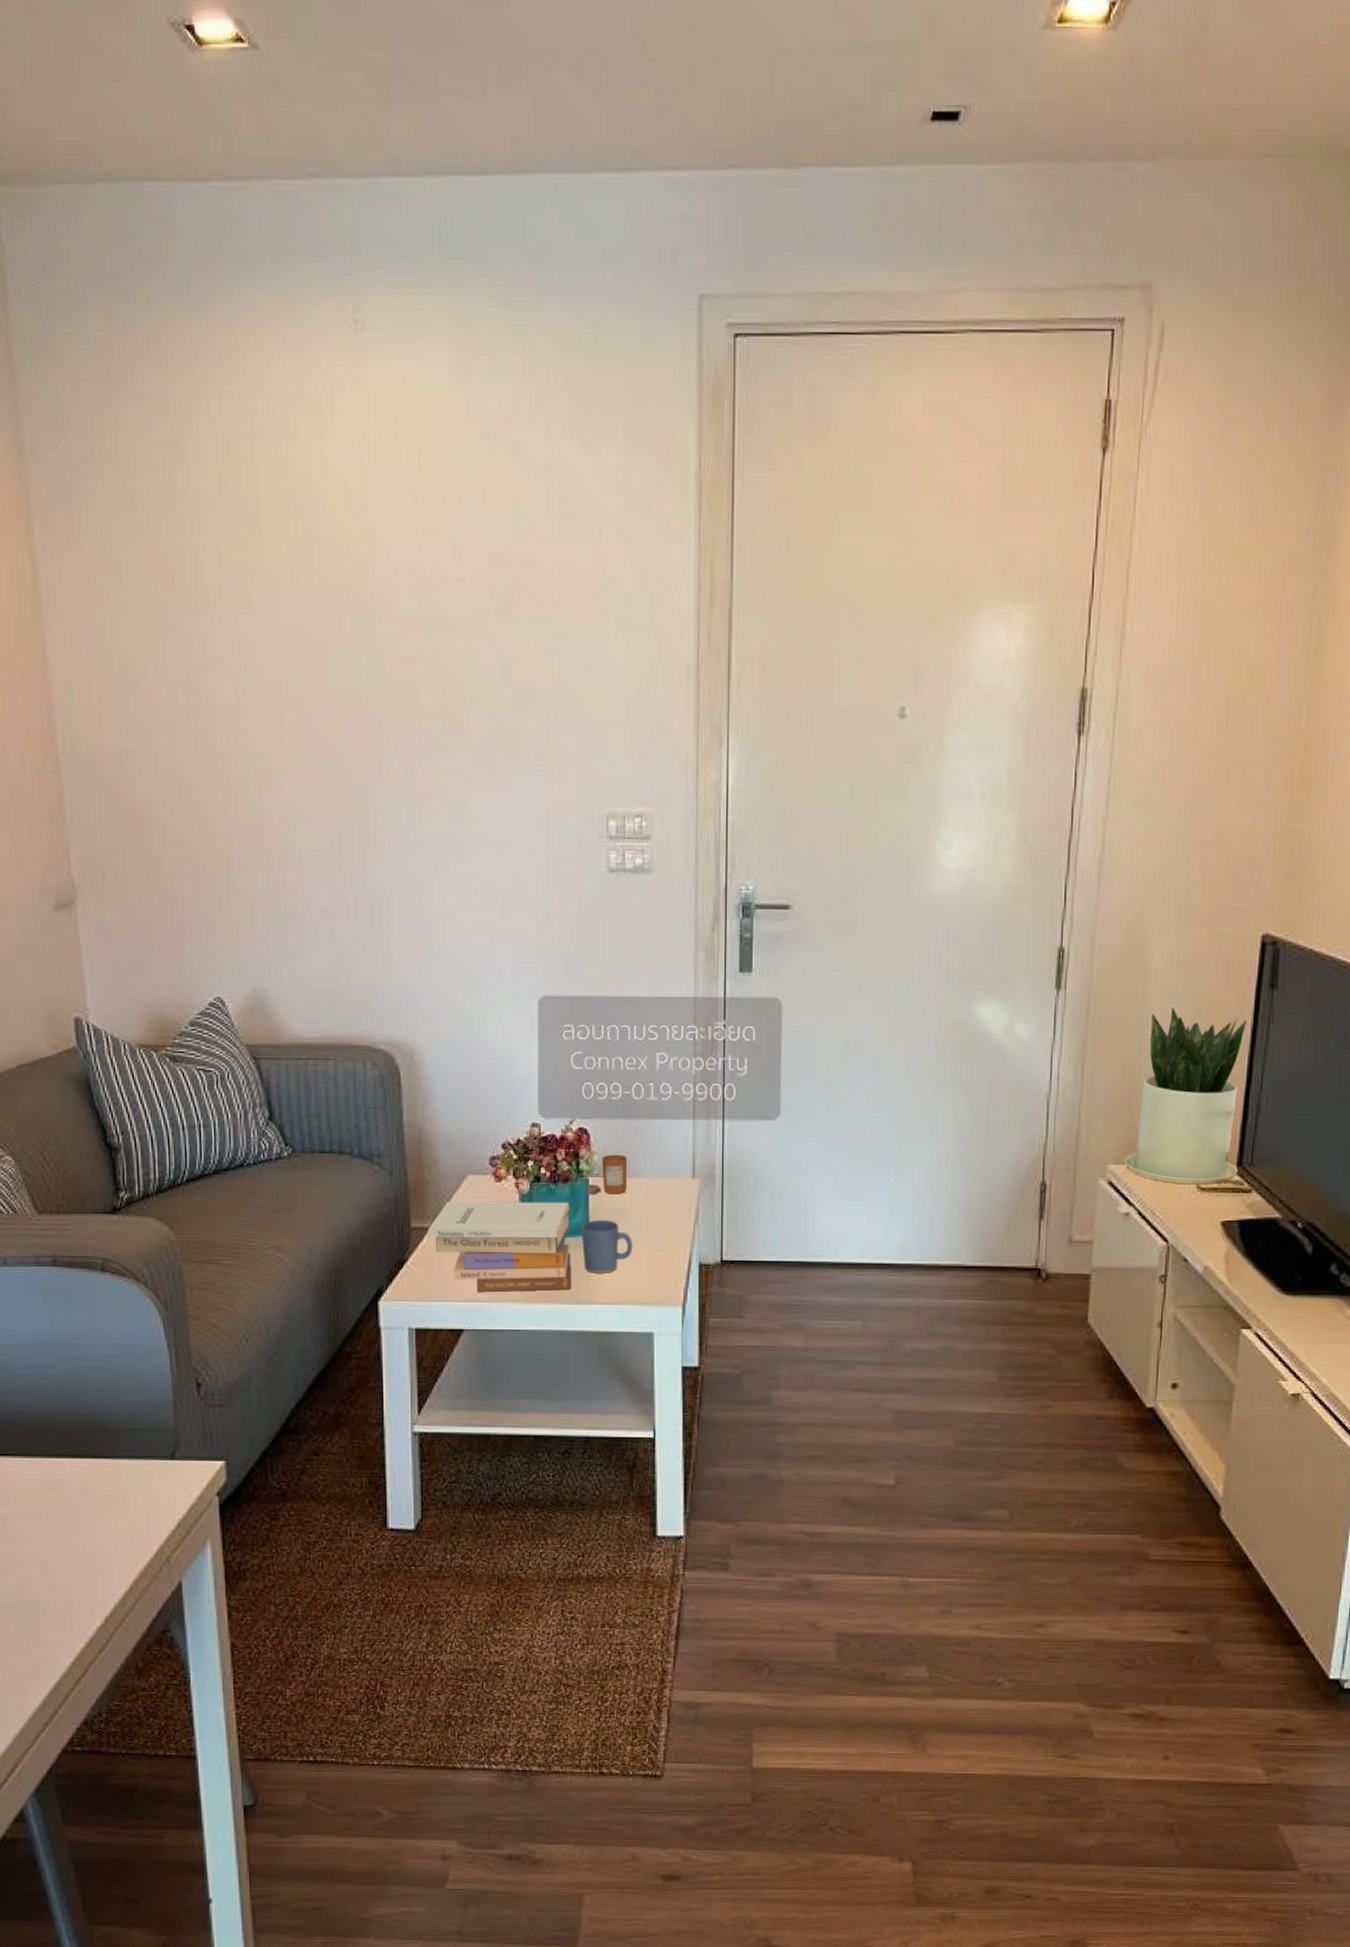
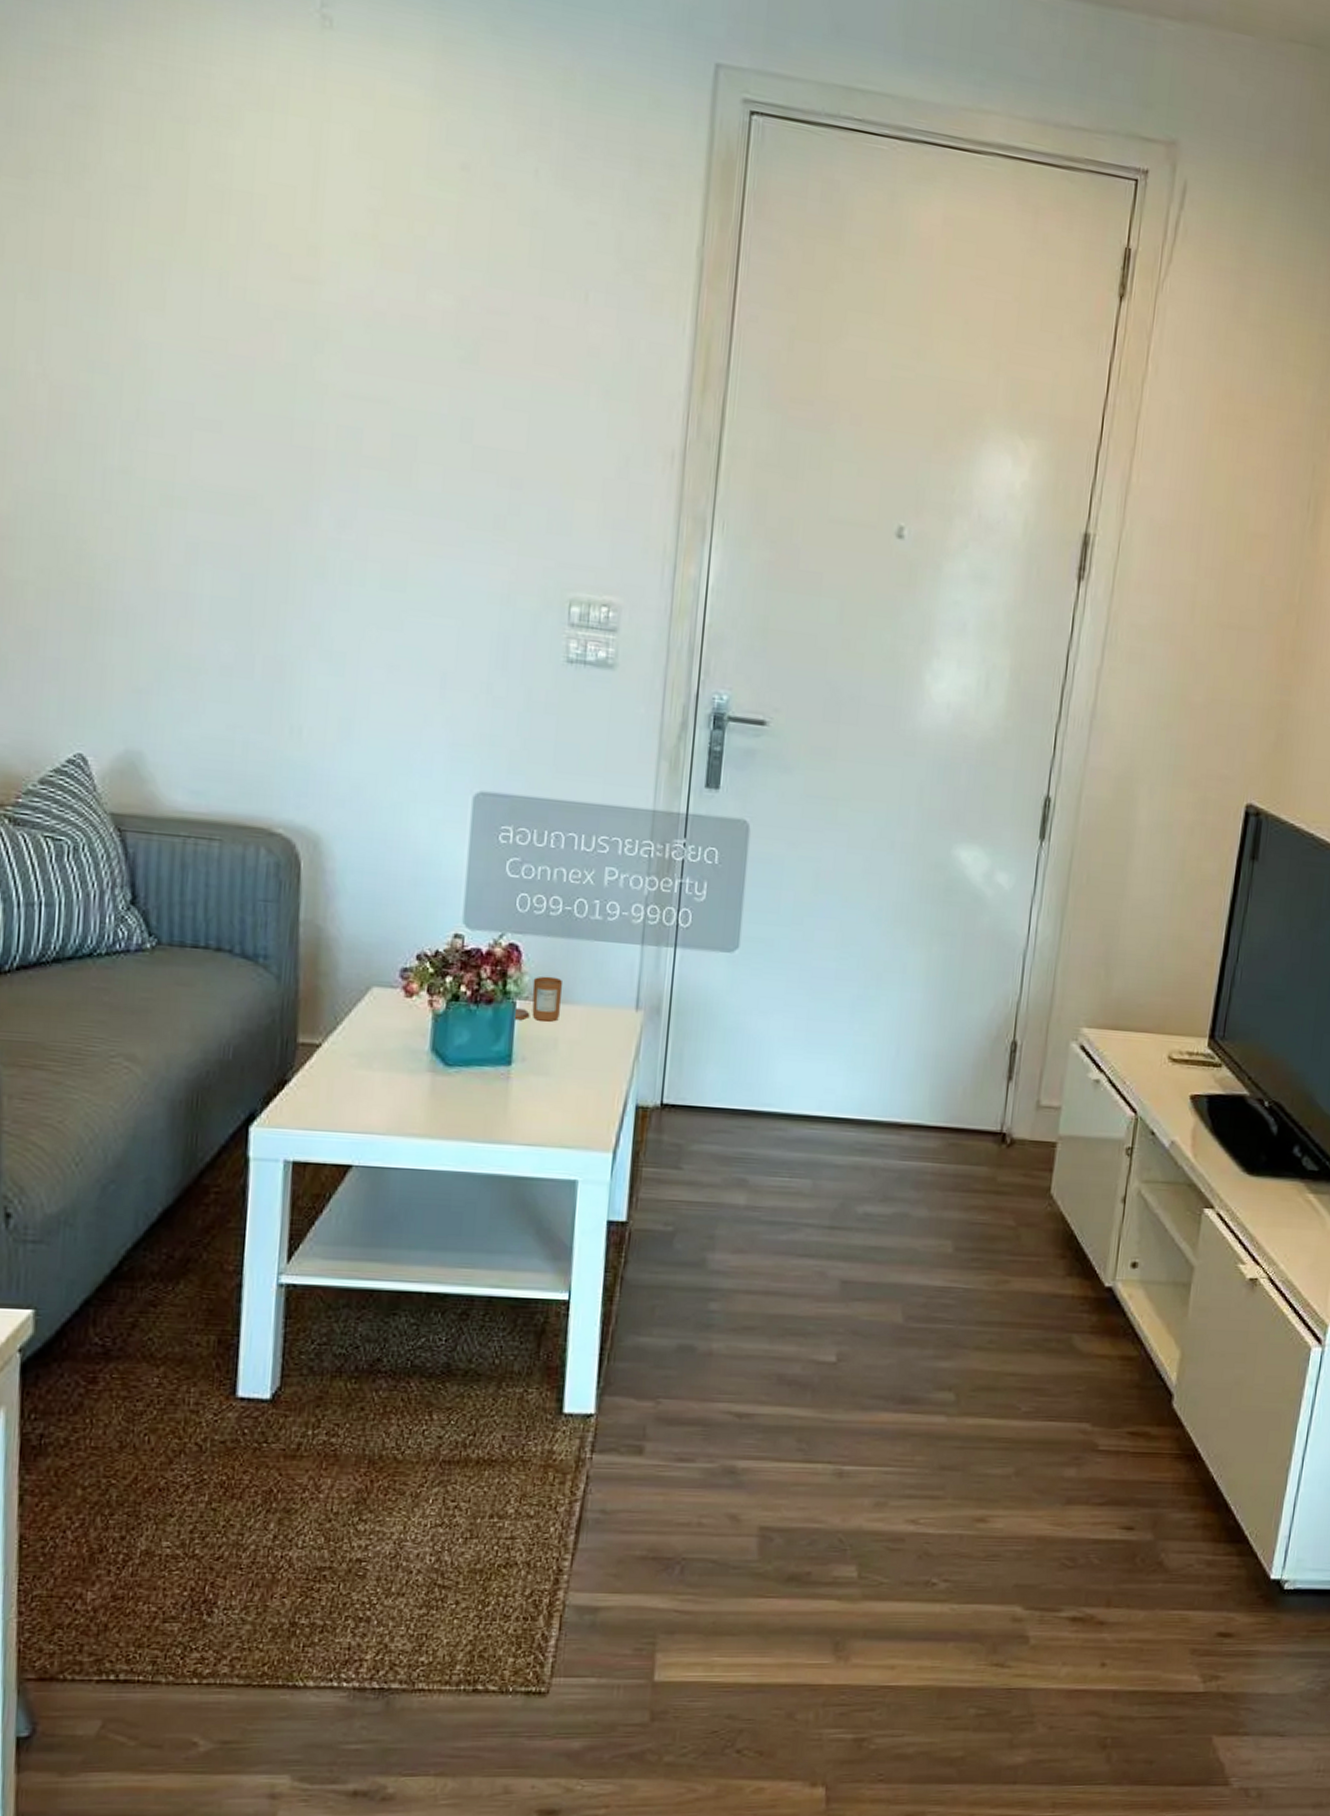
books: present [428,1201,571,1293] -> none [318,1015,493,1126]
mug: present [581,1220,633,1273] -> none [501,1049,562,1110]
planter: present [1123,1007,1247,1185] -> none [1097,869,1227,1056]

